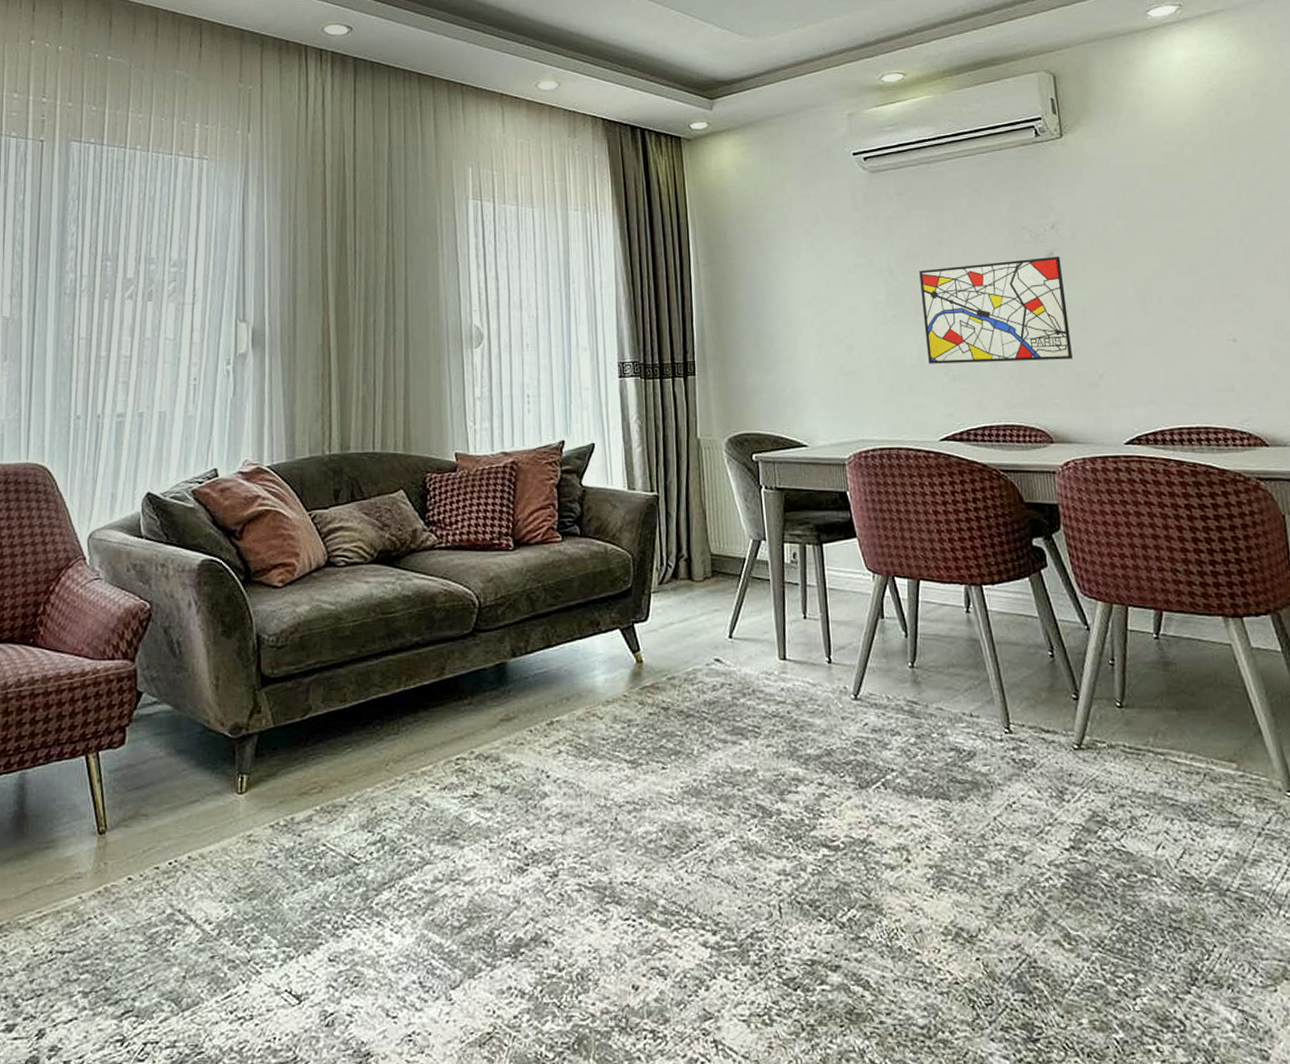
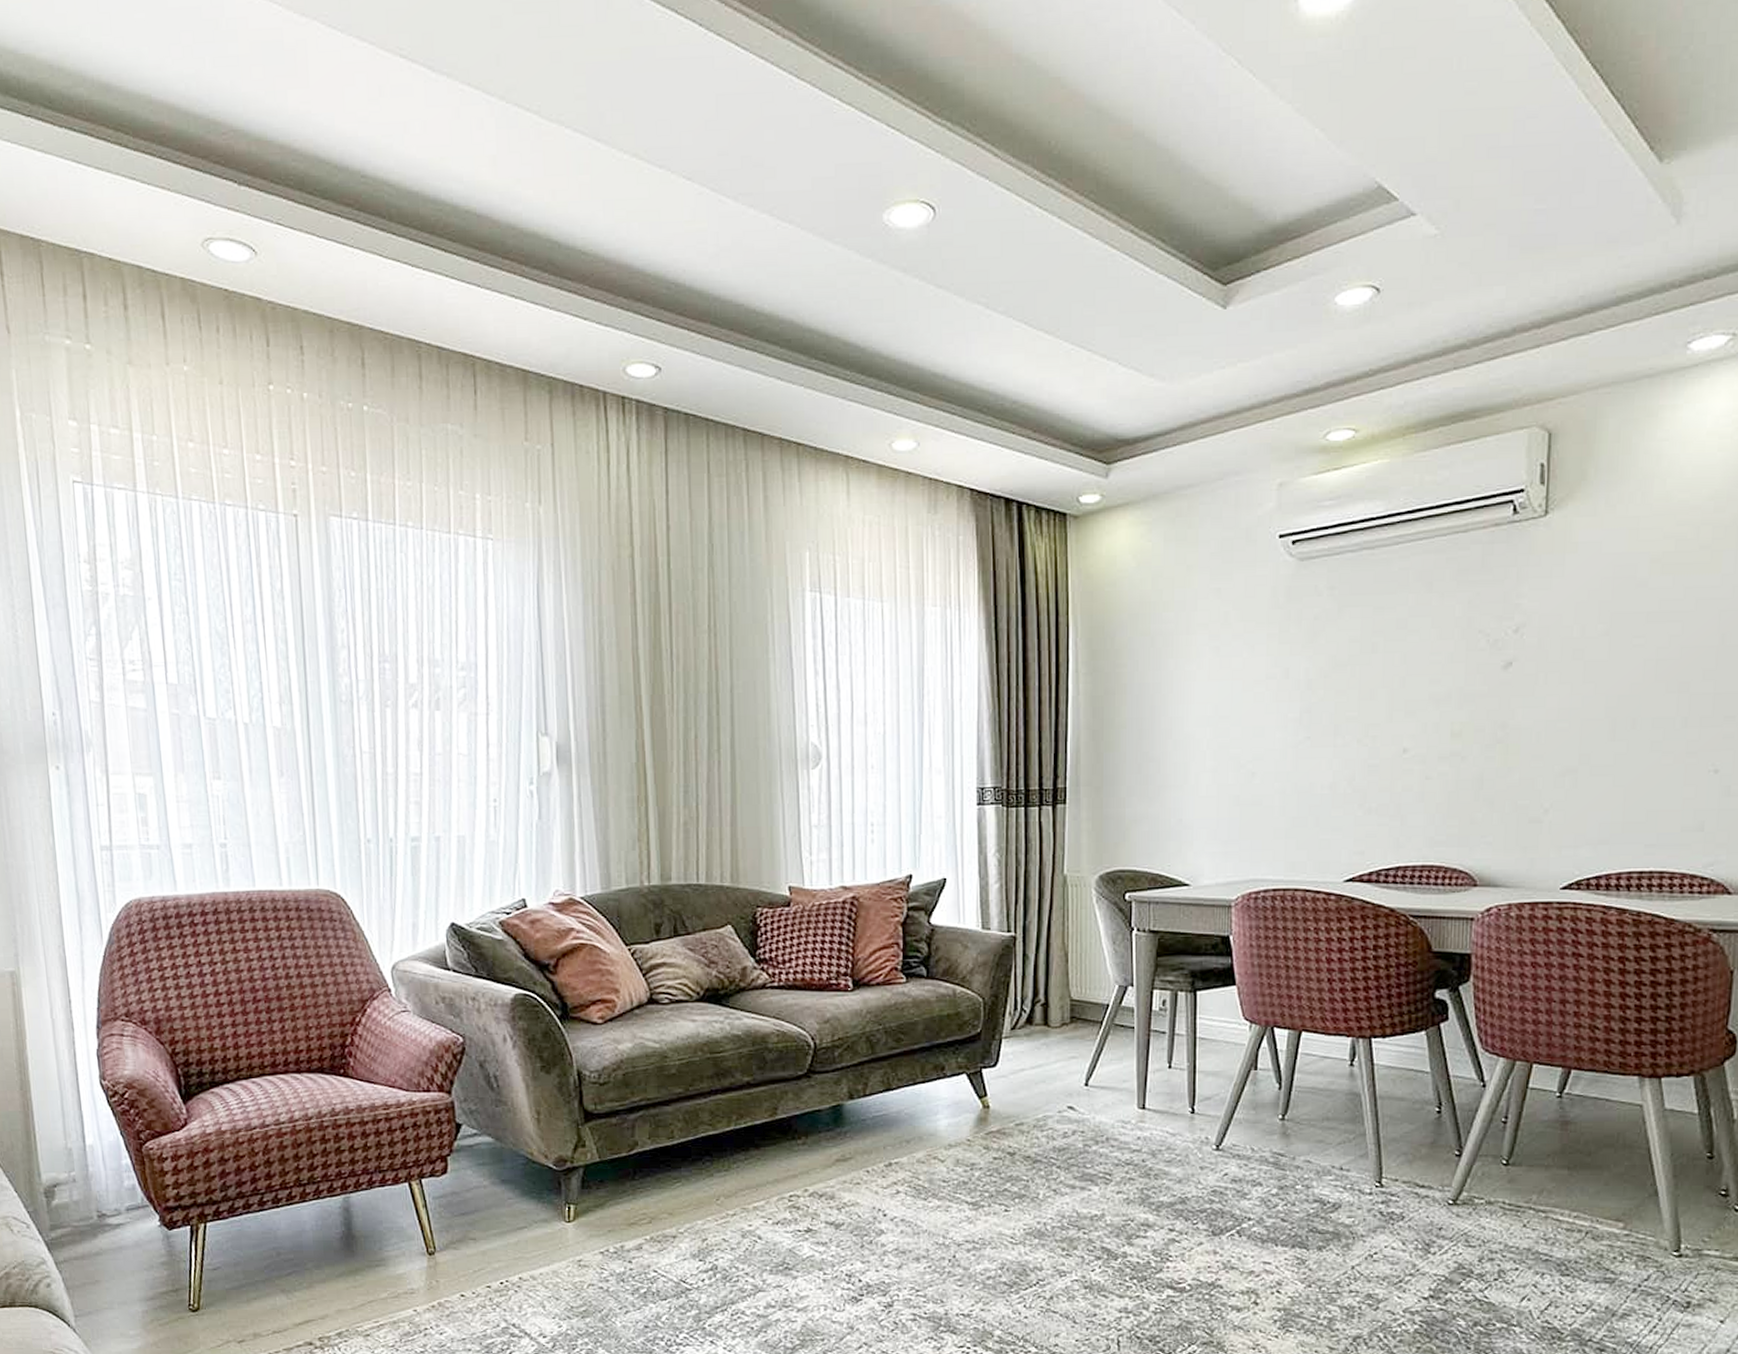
wall art: present [919,256,1073,364] -> none [1342,666,1520,794]

